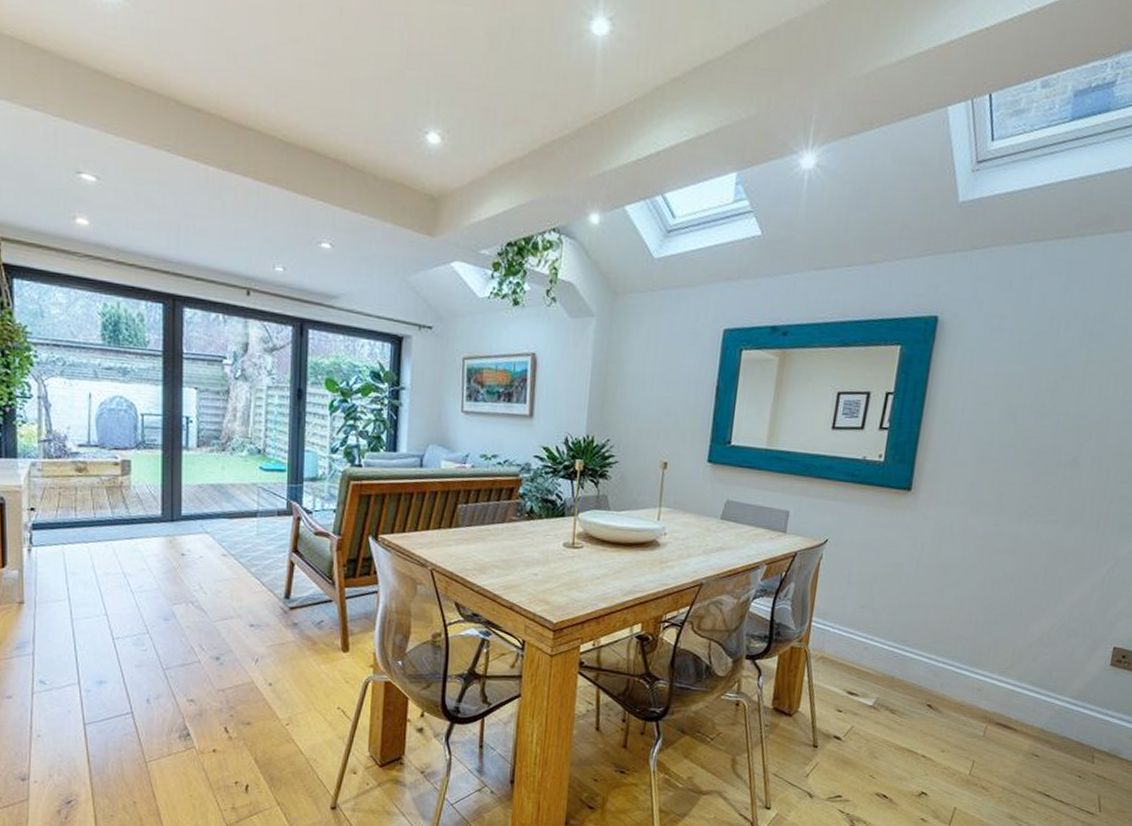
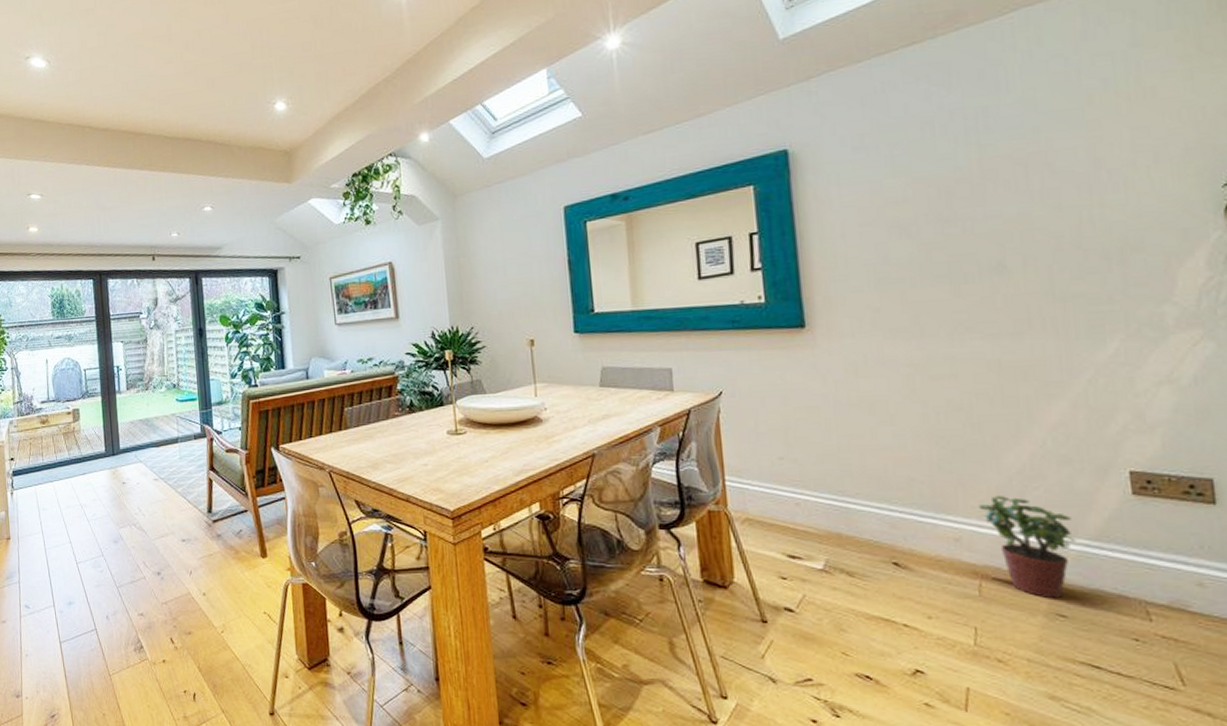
potted plant: none [1002,656,1064,743] -> present [978,495,1075,599]

